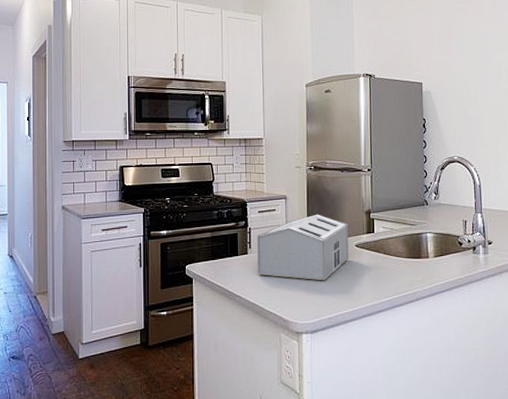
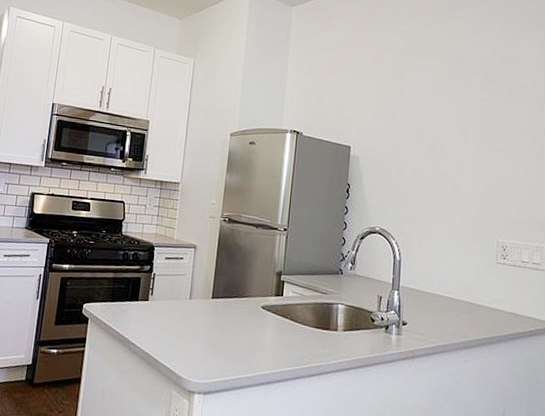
toaster: present [257,214,349,281] -> none [156,268,257,340]

